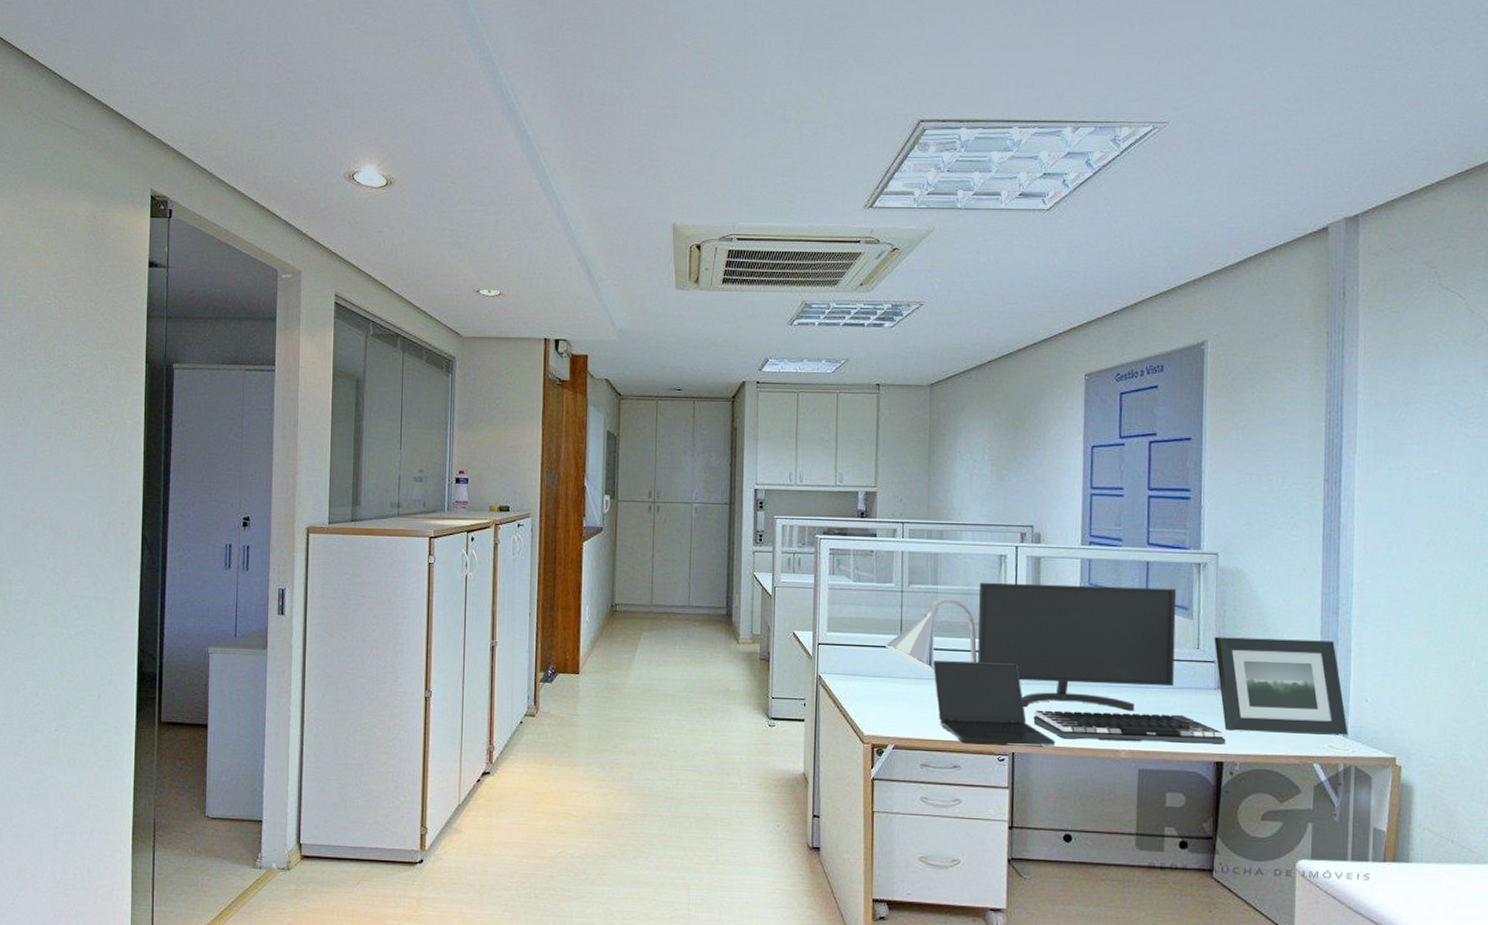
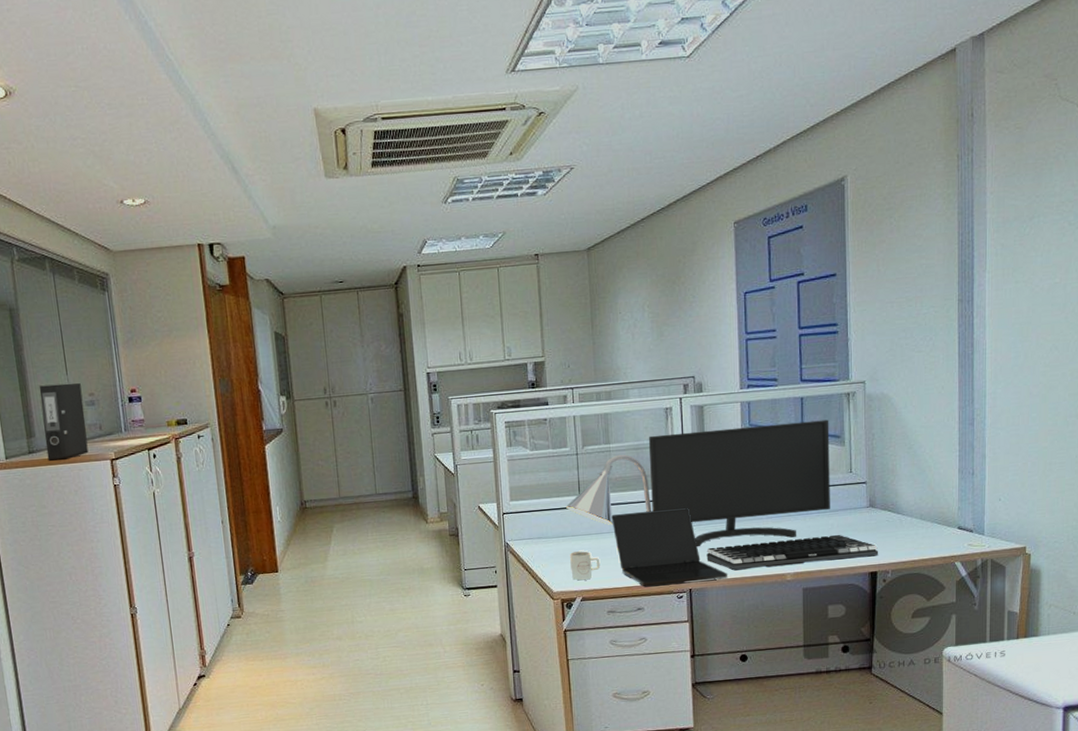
binder: none [369,456,412,533] -> present [39,383,89,462]
mug: none [885,694,917,727] -> present [570,551,601,581]
picture frame: present [1214,637,1348,736] -> none [864,450,985,543]

